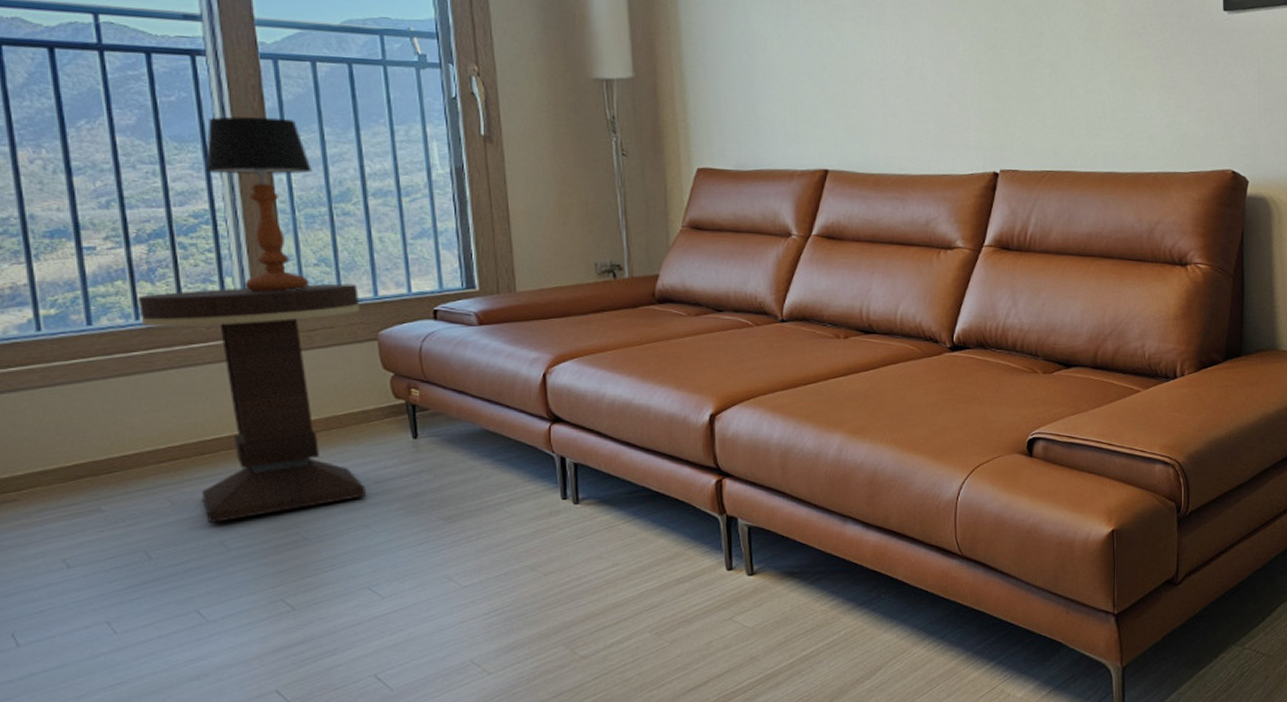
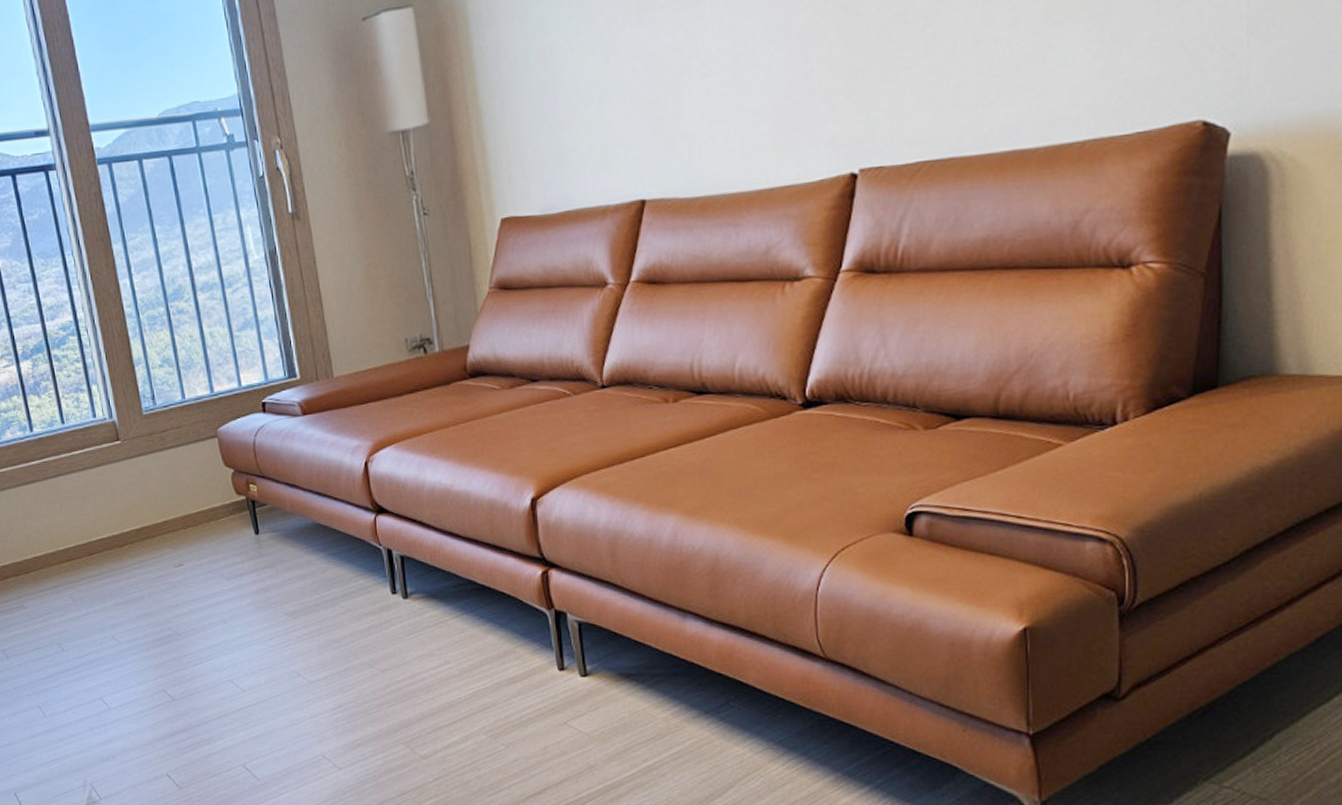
side table: present [137,283,366,524] -> none [29,382,221,619]
table lamp: present [206,116,313,293] -> none [63,222,158,398]

